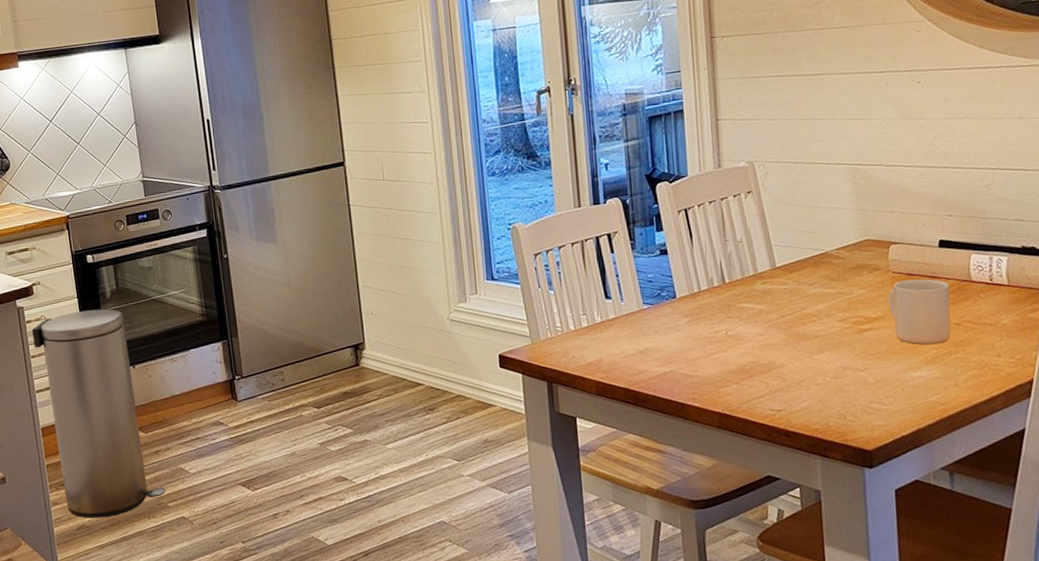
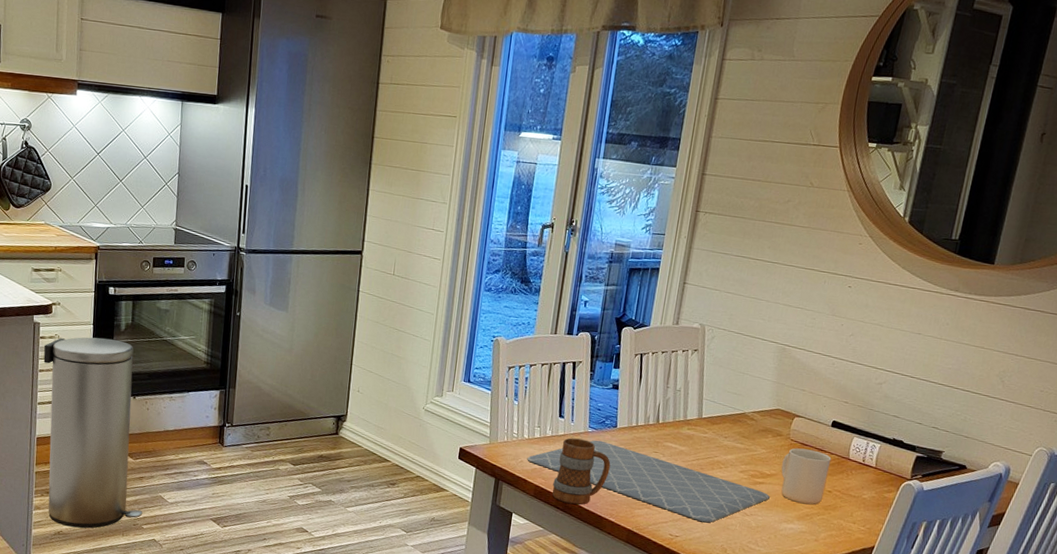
placemat: none [579,316,883,389] -> present [527,440,770,523]
mug: none [615,318,680,396] -> present [552,438,611,505]

